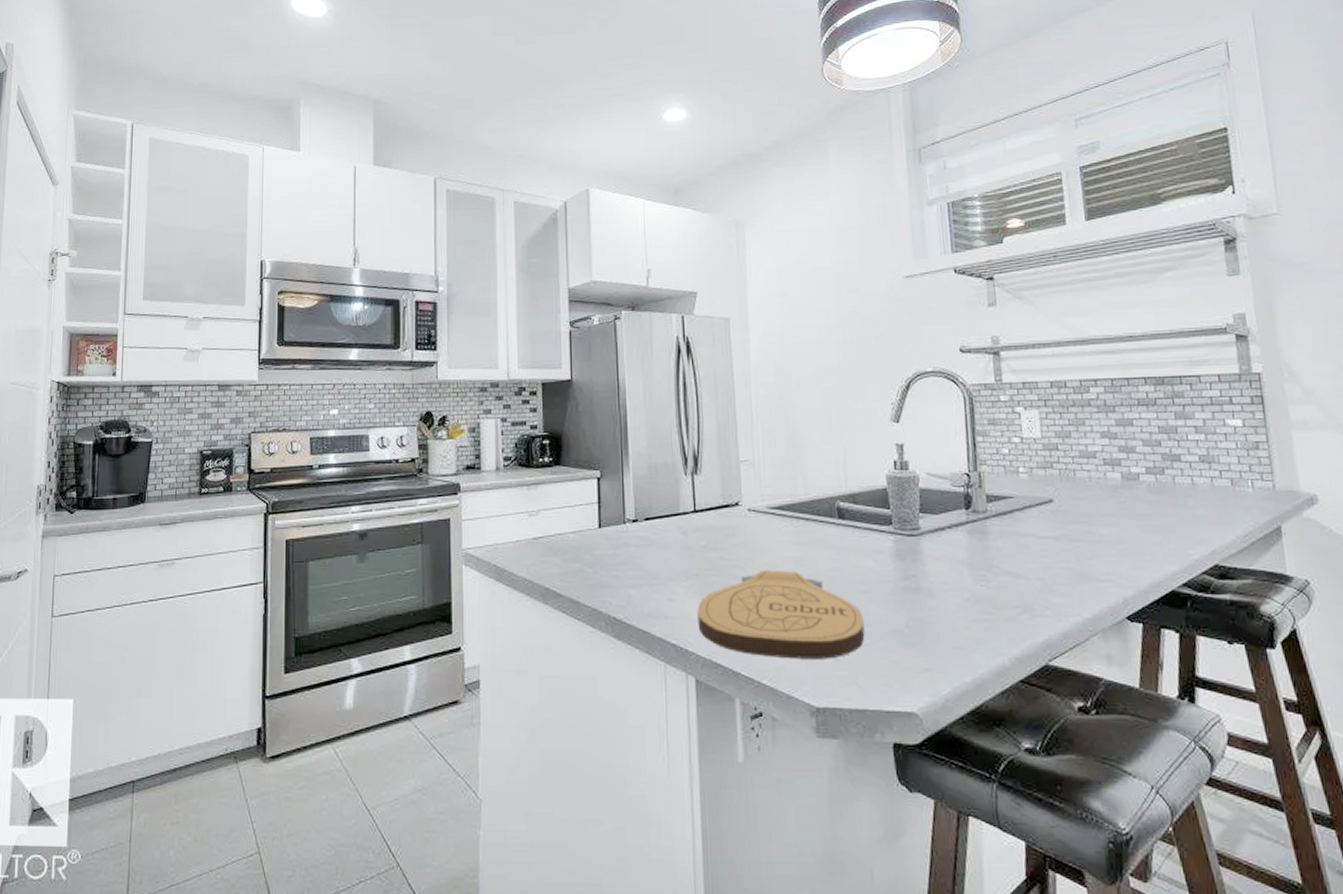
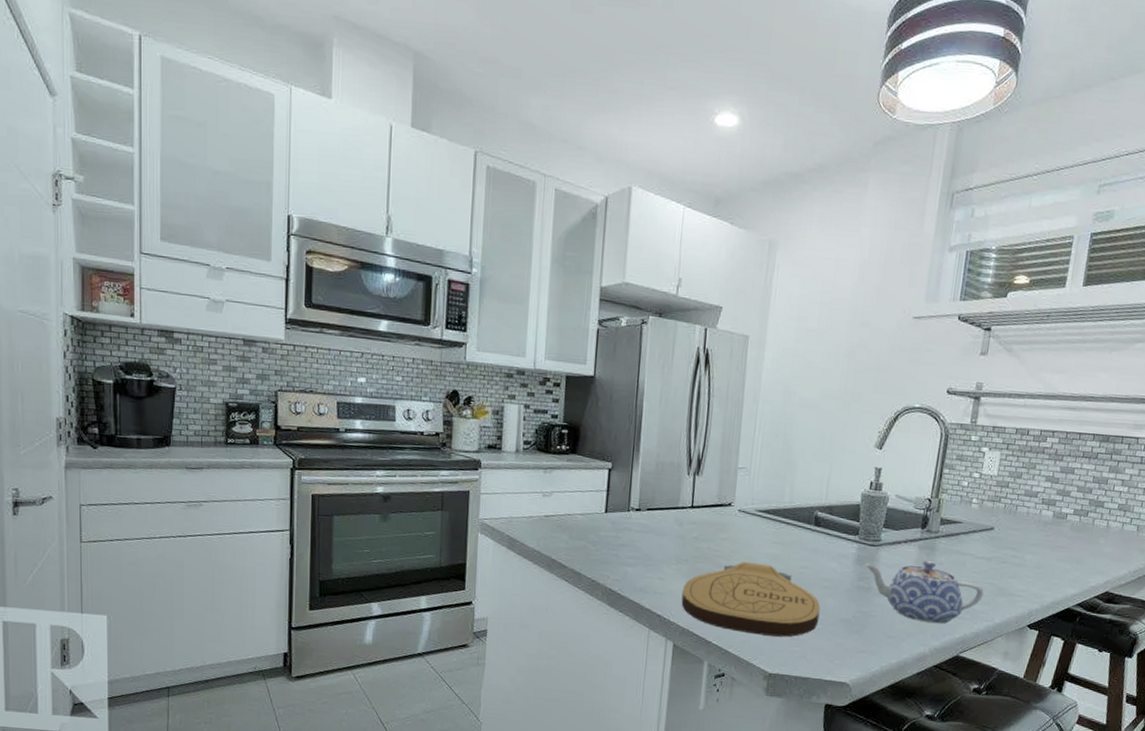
teapot: none [907,548,1061,626] -> present [865,561,984,624]

